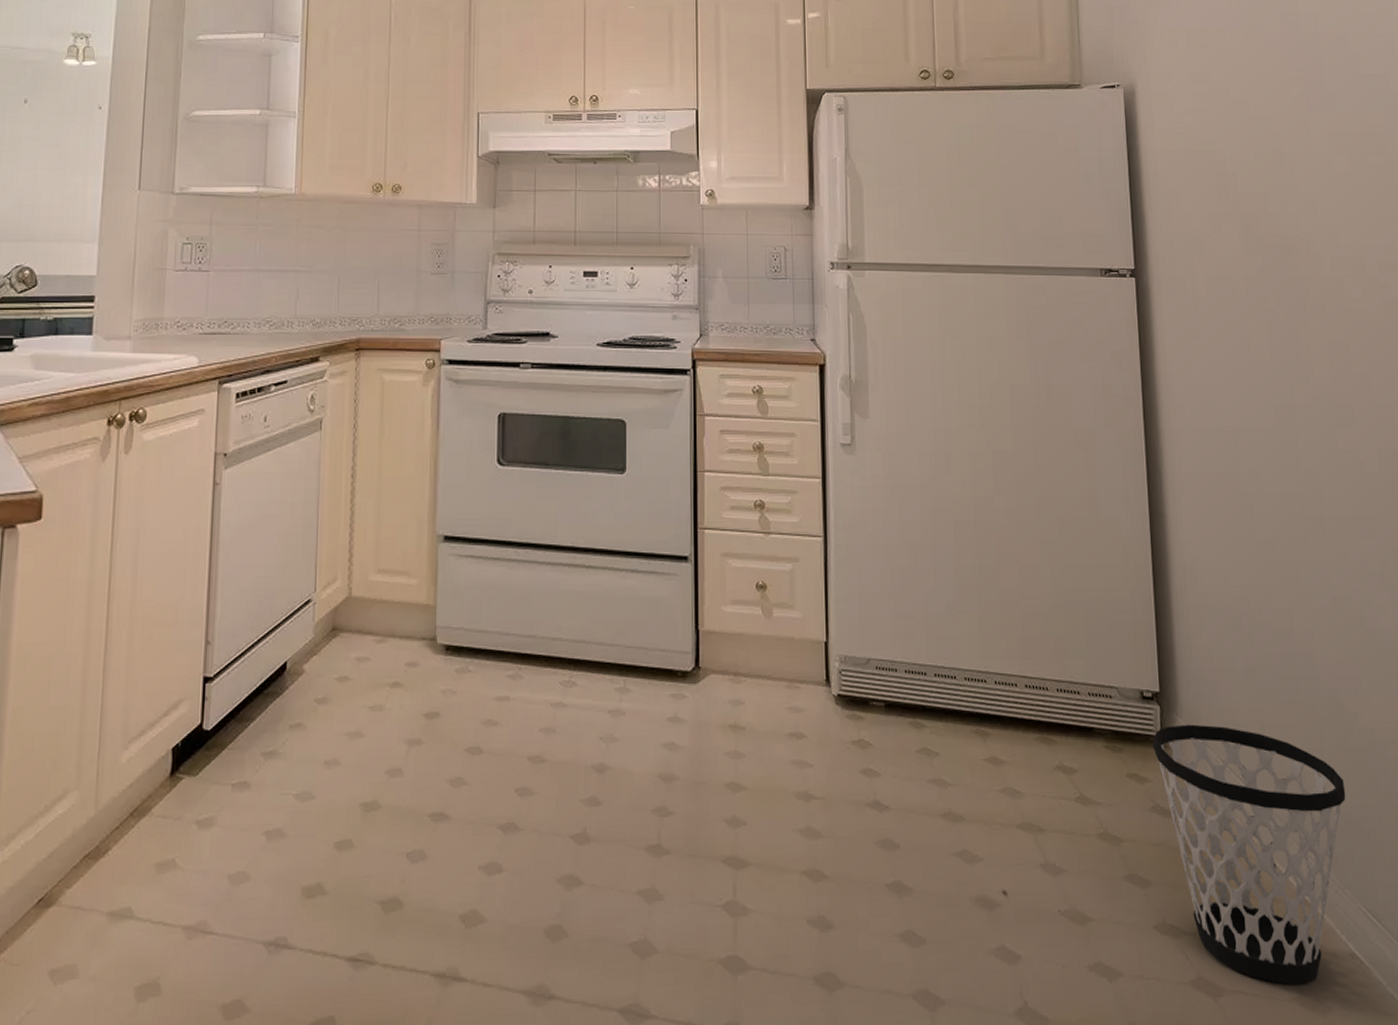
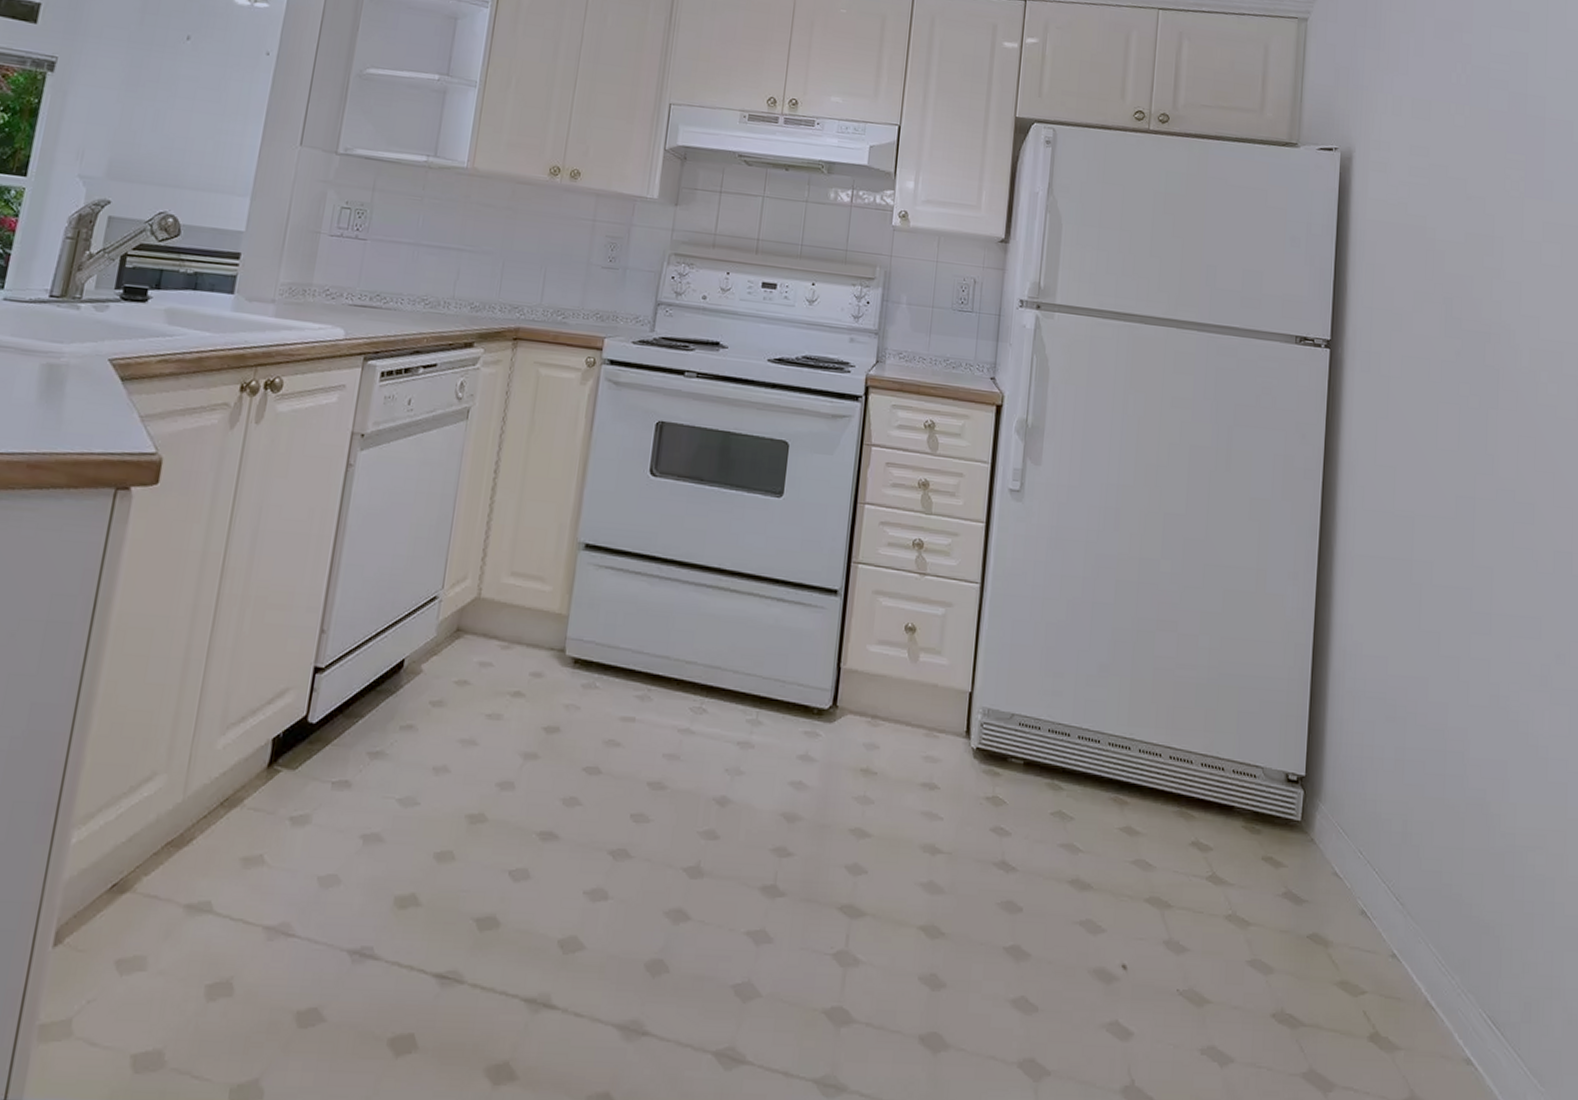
wastebasket: present [1152,724,1346,985] -> none [1291,811,1481,1086]

